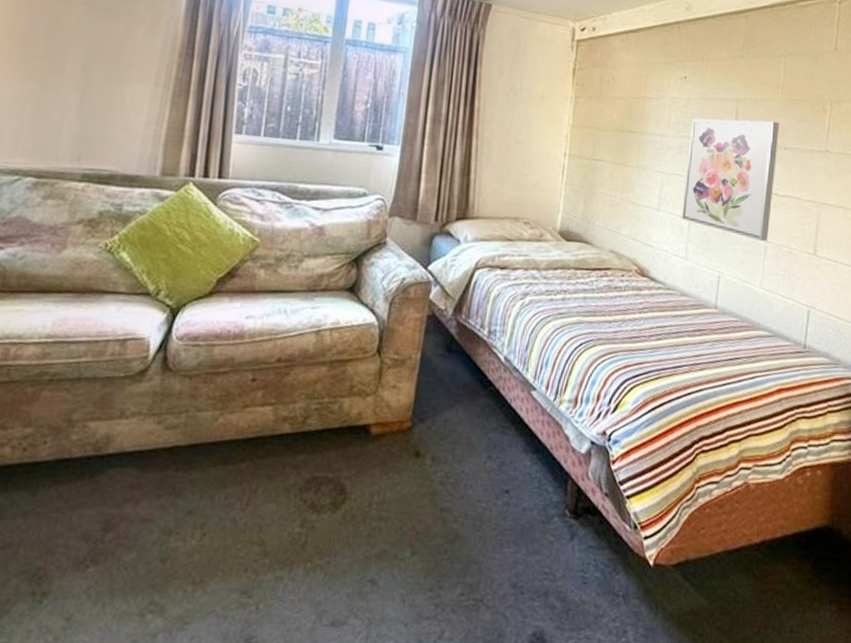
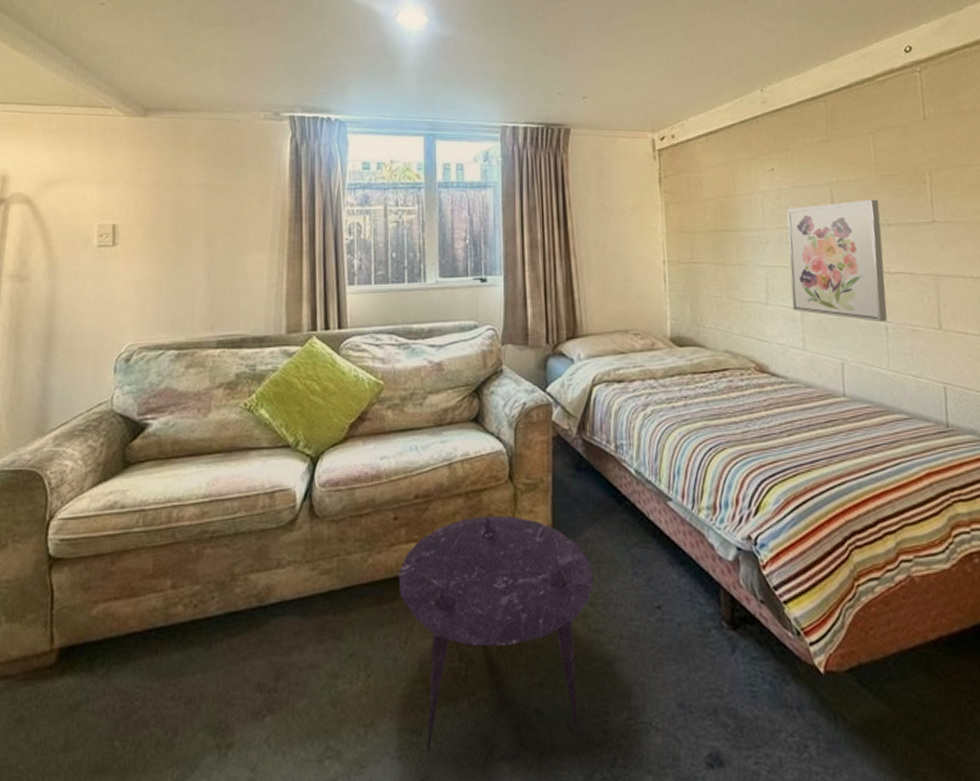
side table: none [247,386,448,618] -> present [398,516,594,757]

